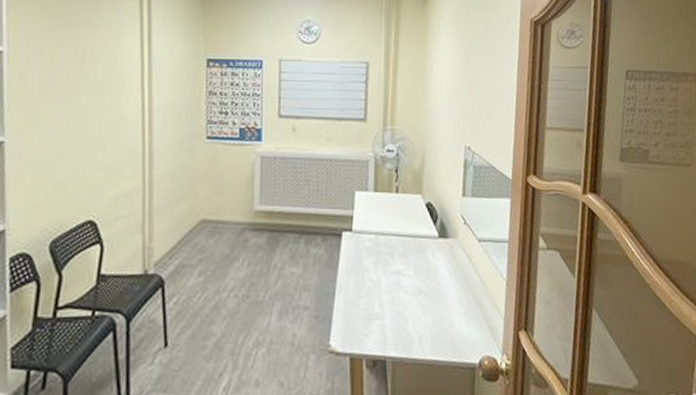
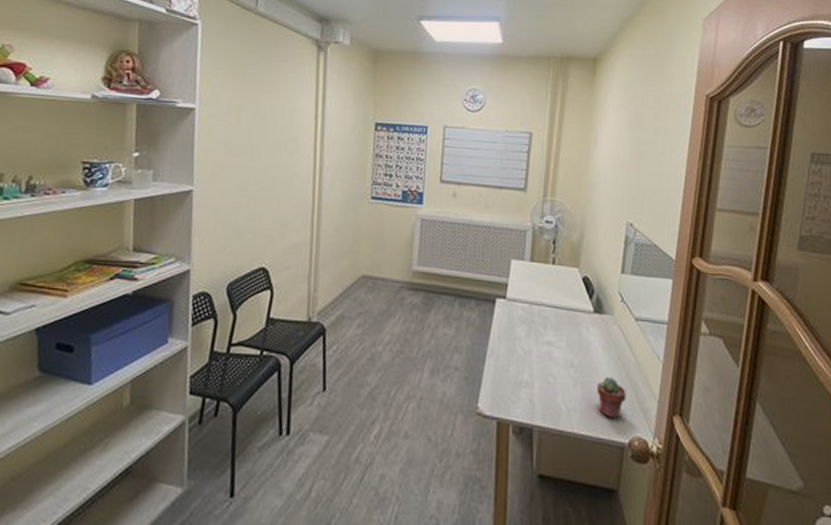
potted succulent: none [445,299,475,341] -> present [596,376,626,419]

